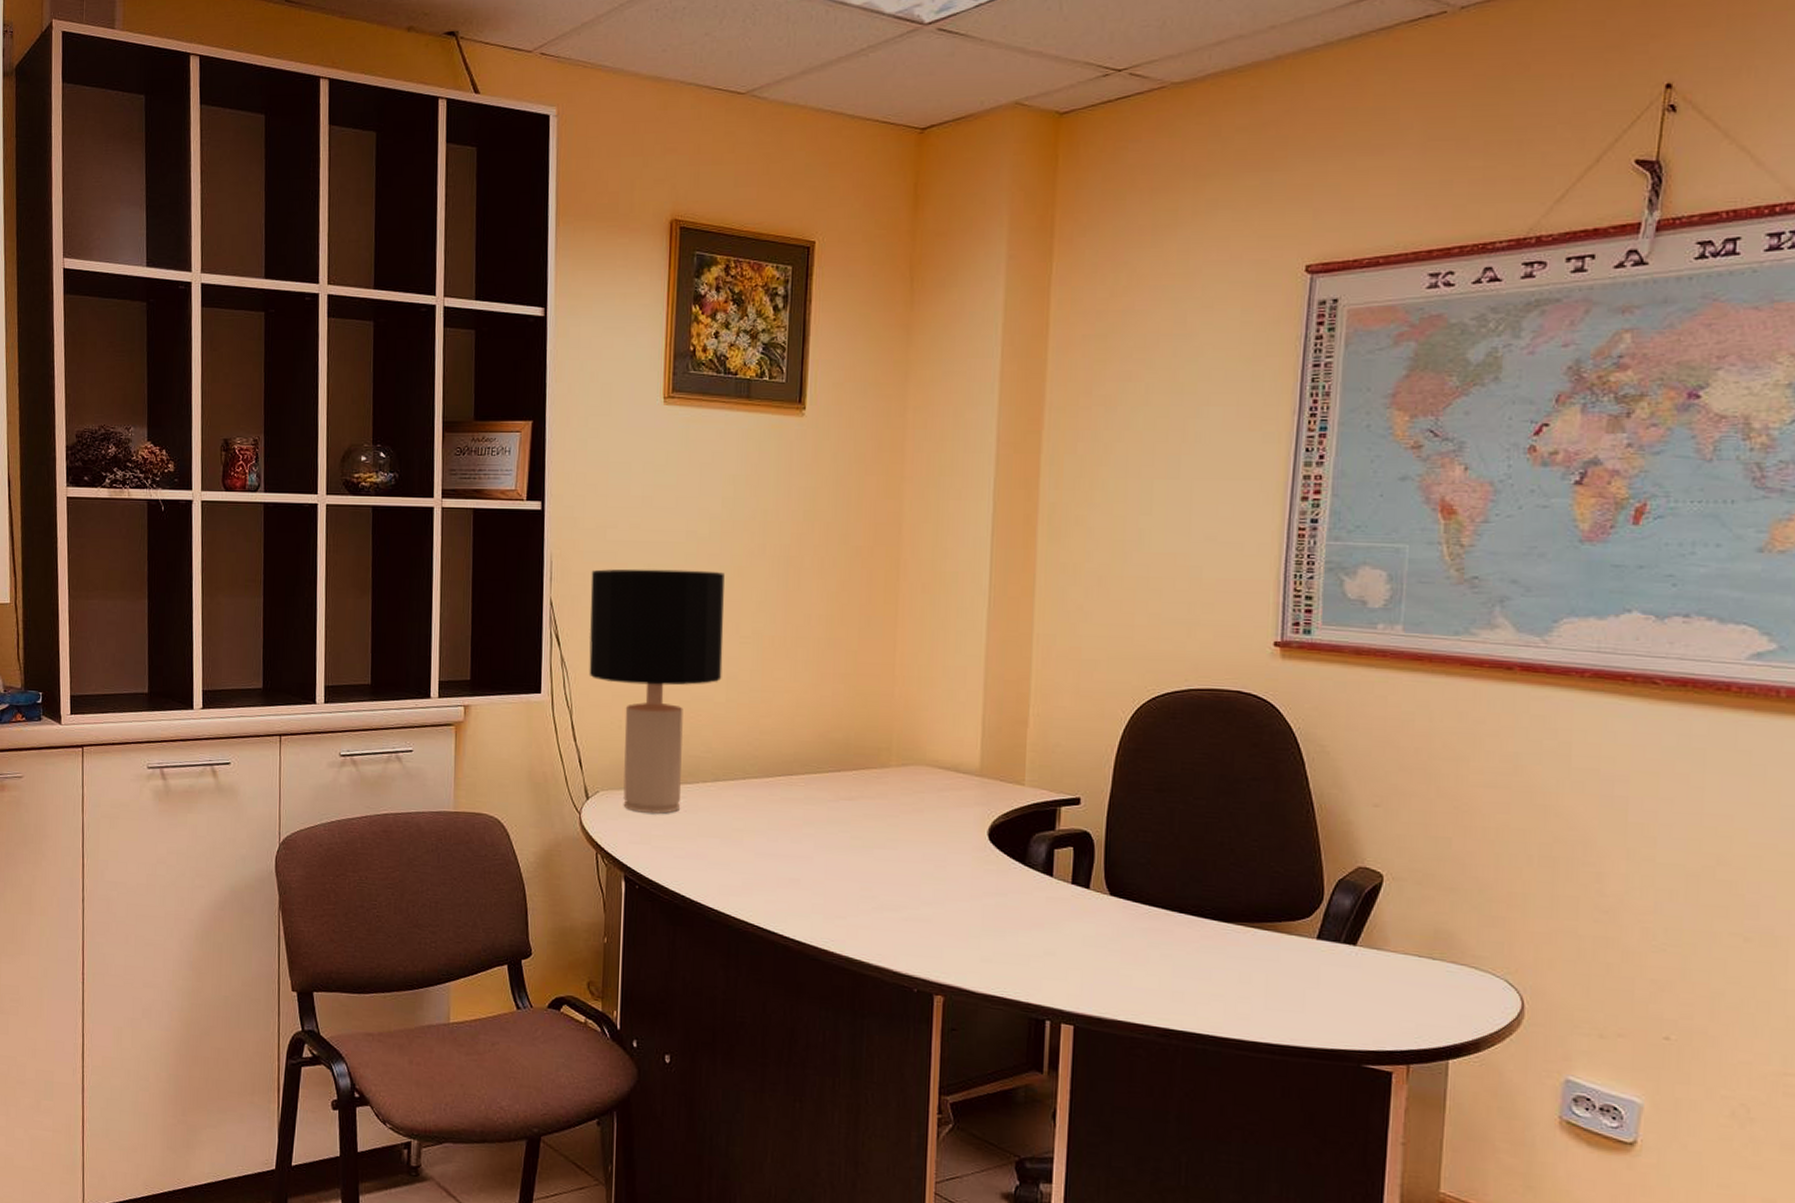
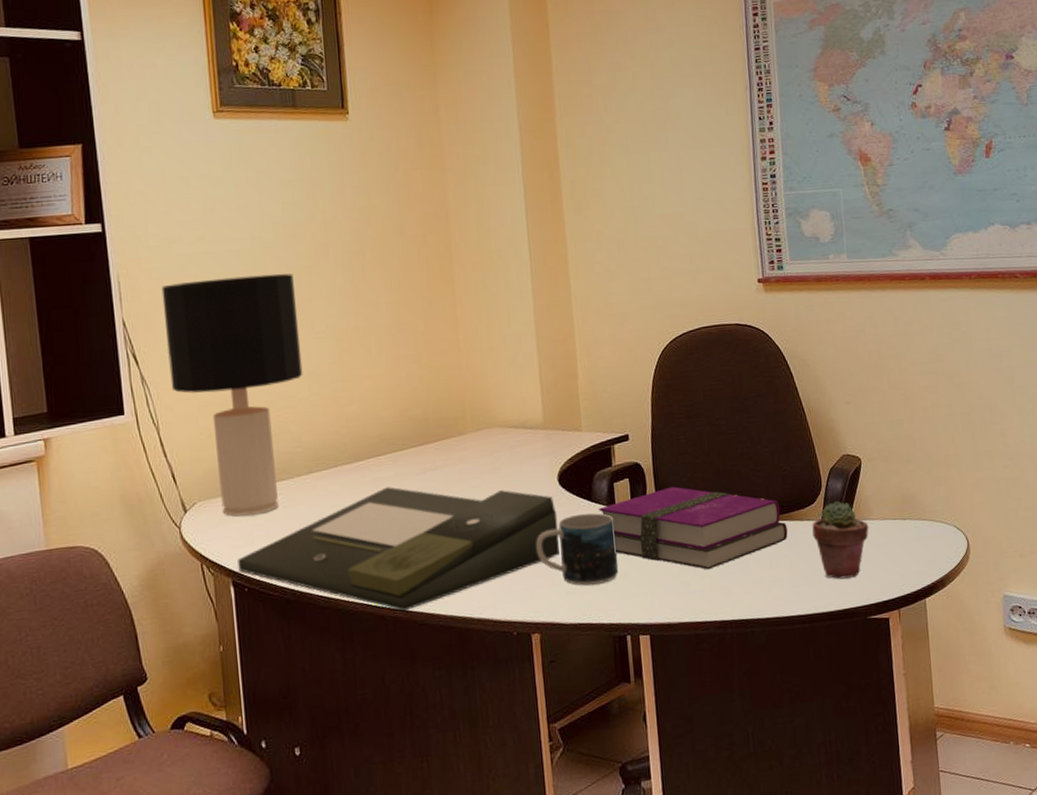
document tray: none [632,809,982,942] -> present [237,486,561,611]
mug: none [952,876,1049,958] -> present [536,513,619,586]
hardback book: none [1032,865,1269,968] -> present [599,486,788,570]
potted succulent: none [1302,920,1382,1015] -> present [812,501,869,579]

